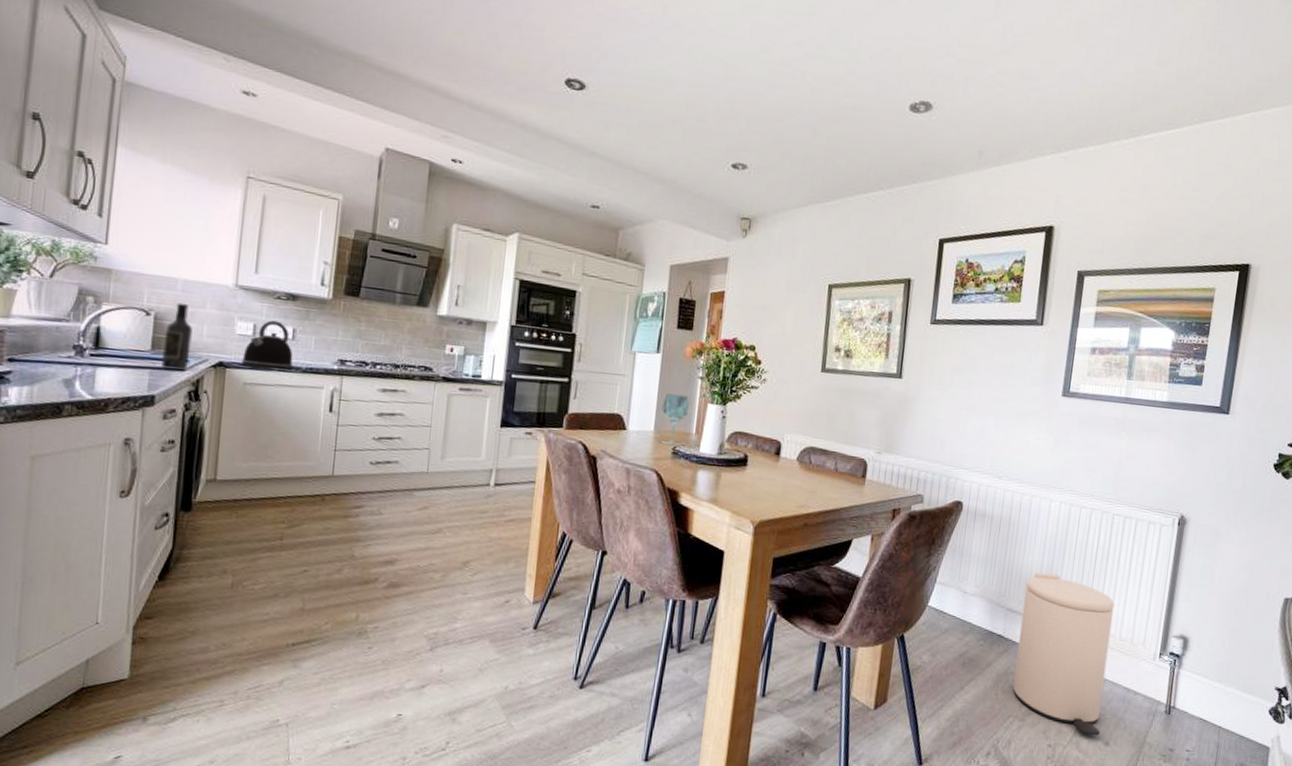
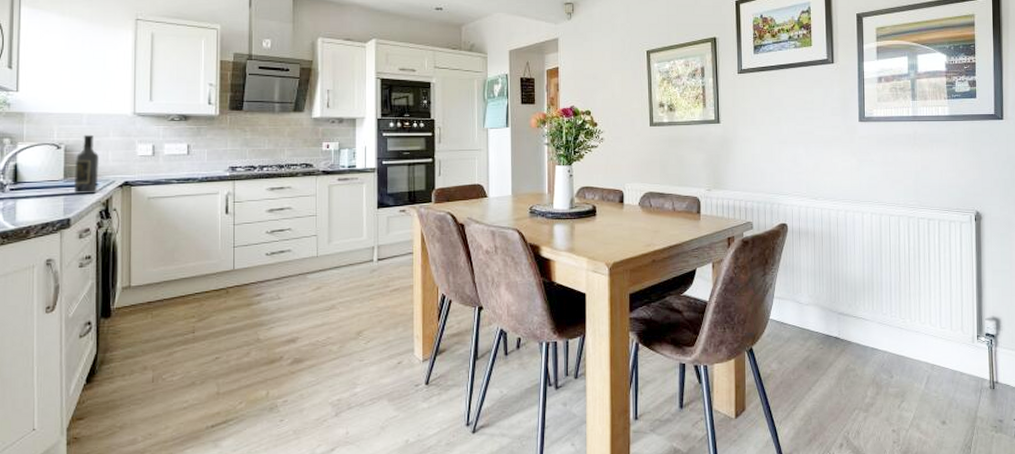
kettle: present [241,320,293,371] -> none [144,140,190,183]
wine glass: present [660,393,691,447] -> none [516,161,541,207]
pedal bin: present [1012,572,1115,735] -> none [852,277,936,417]

